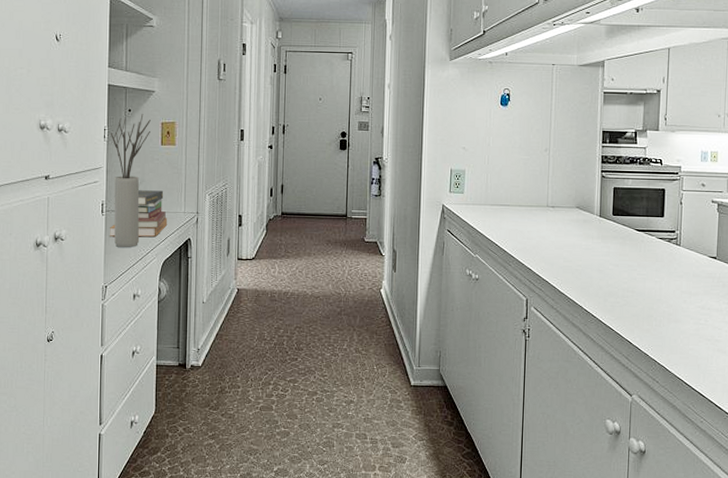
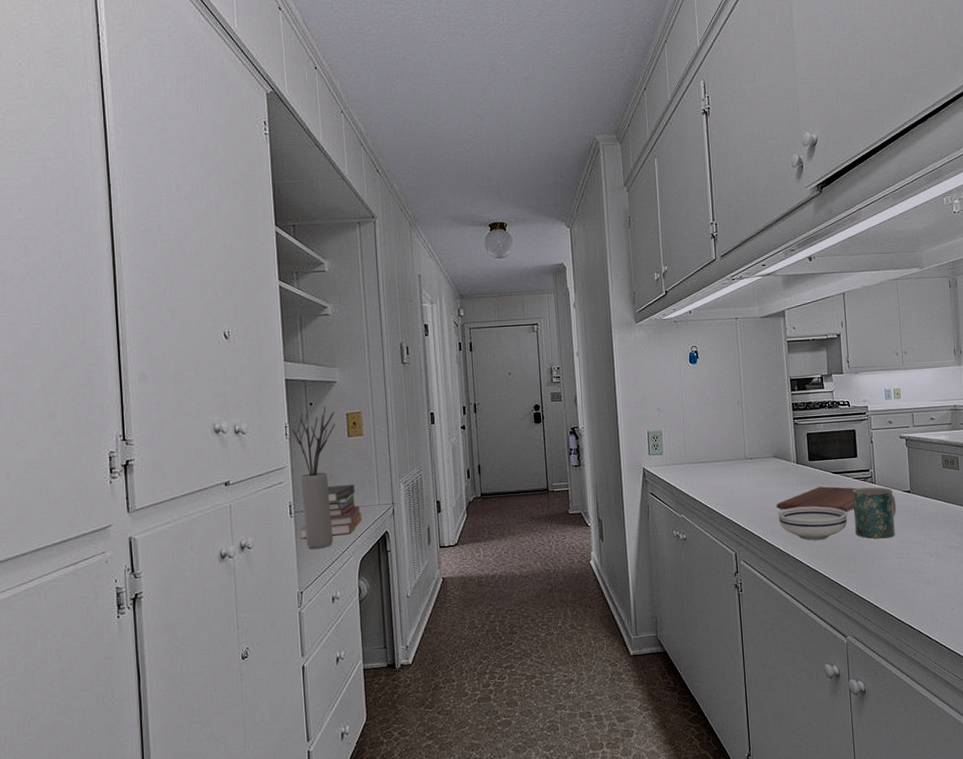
cutting board: none [574,242,661,271] -> present [776,486,858,512]
bowl: none [574,260,647,296] -> present [778,506,848,541]
mug: none [652,248,700,302] -> present [853,487,897,539]

